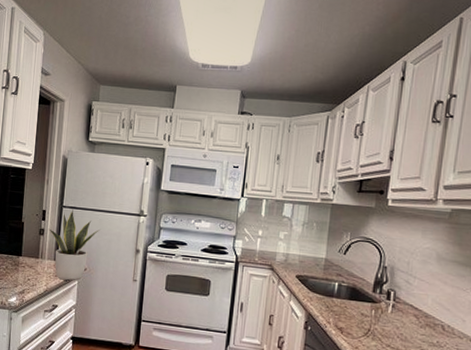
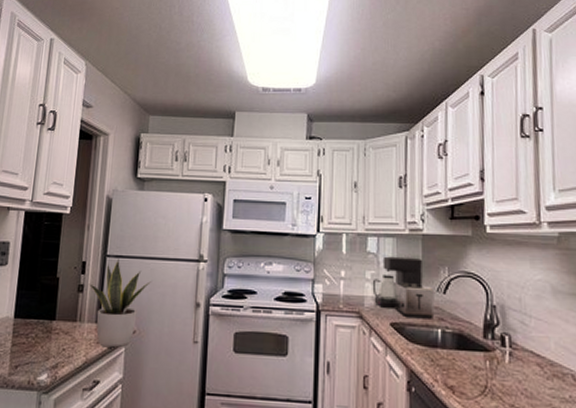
coffee maker: none [284,220,329,264] -> present [372,256,423,308]
toaster: none [301,243,336,275] -> present [394,283,435,319]

